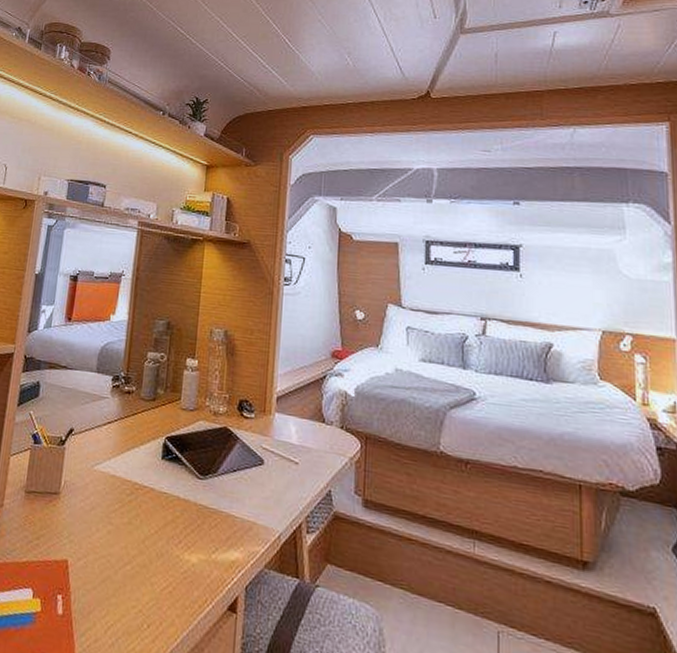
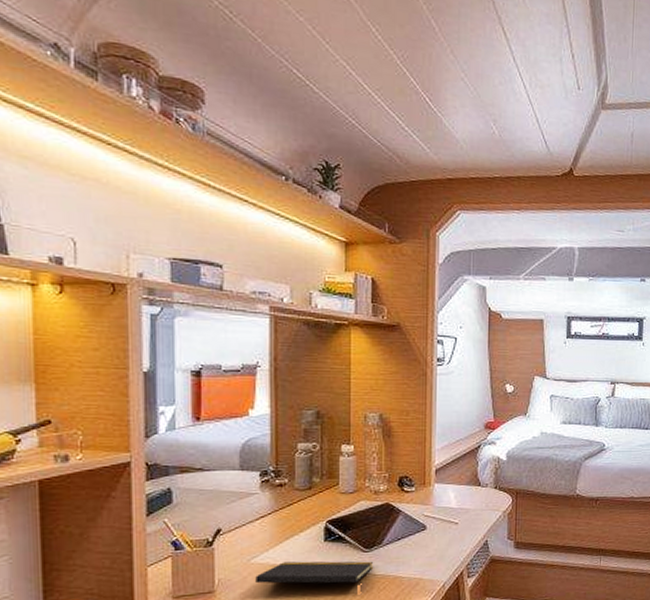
notepad: none [95,474,208,516] -> present [255,561,374,585]

